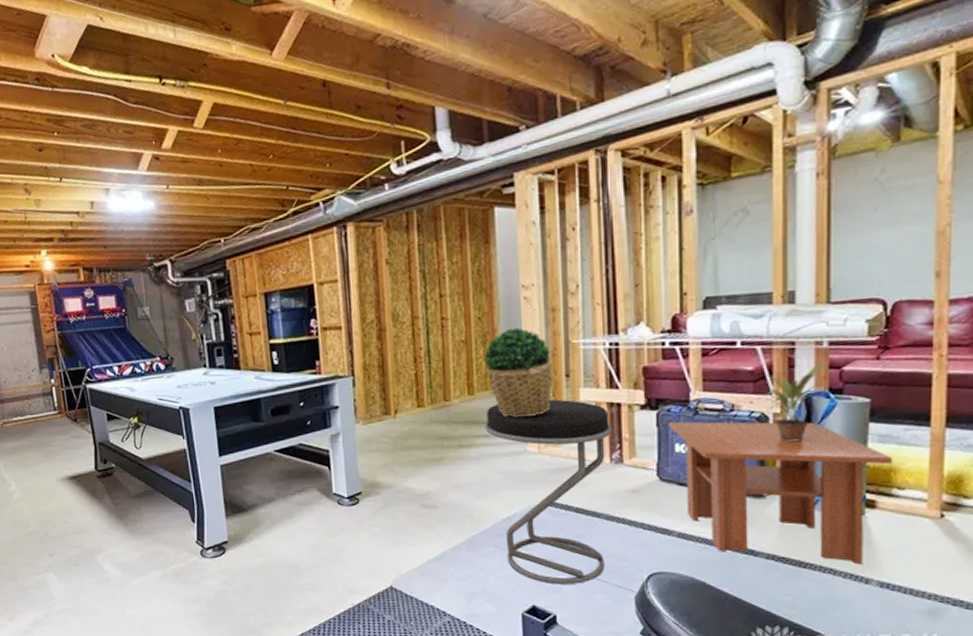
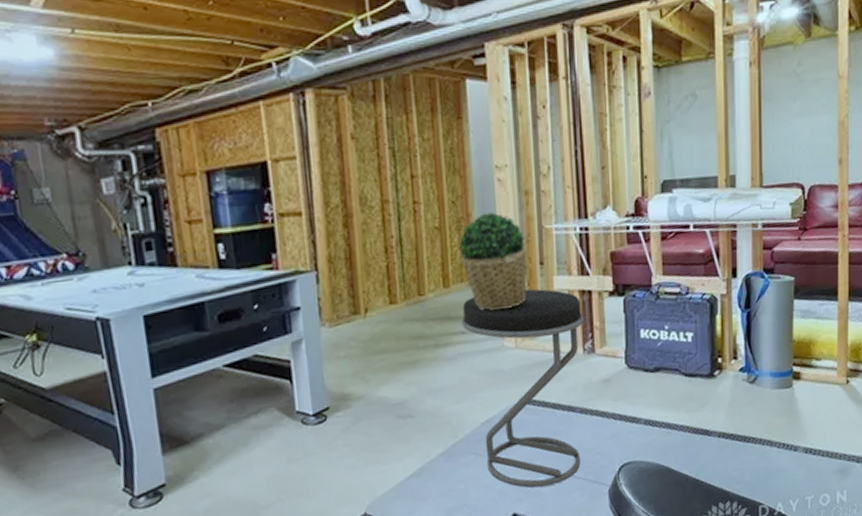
coffee table: present [668,421,893,565] -> none [634,302,812,435]
potted plant: present [763,363,826,442] -> none [712,244,761,322]

